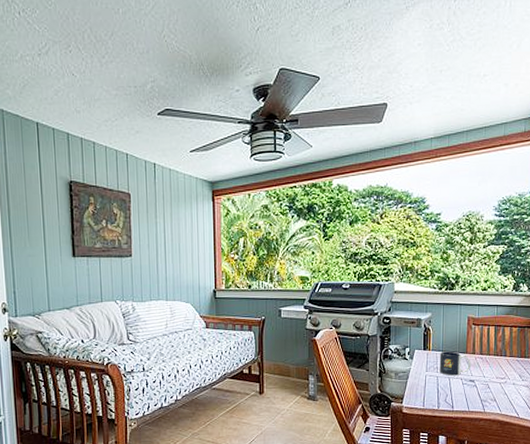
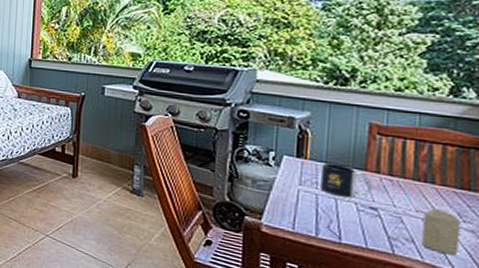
candle: none [500,374,521,406] -> present [422,208,462,256]

